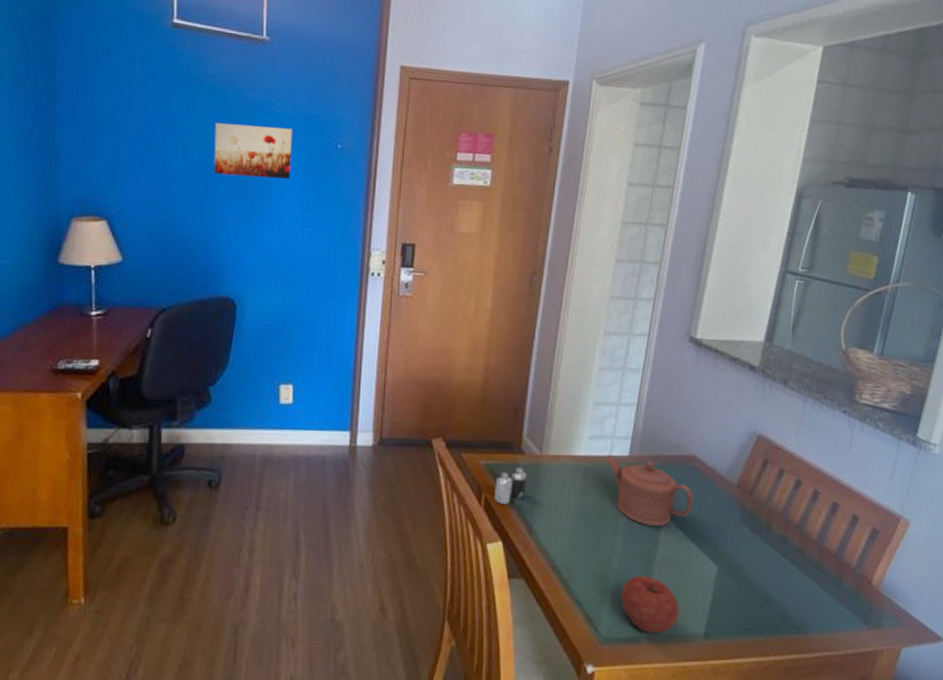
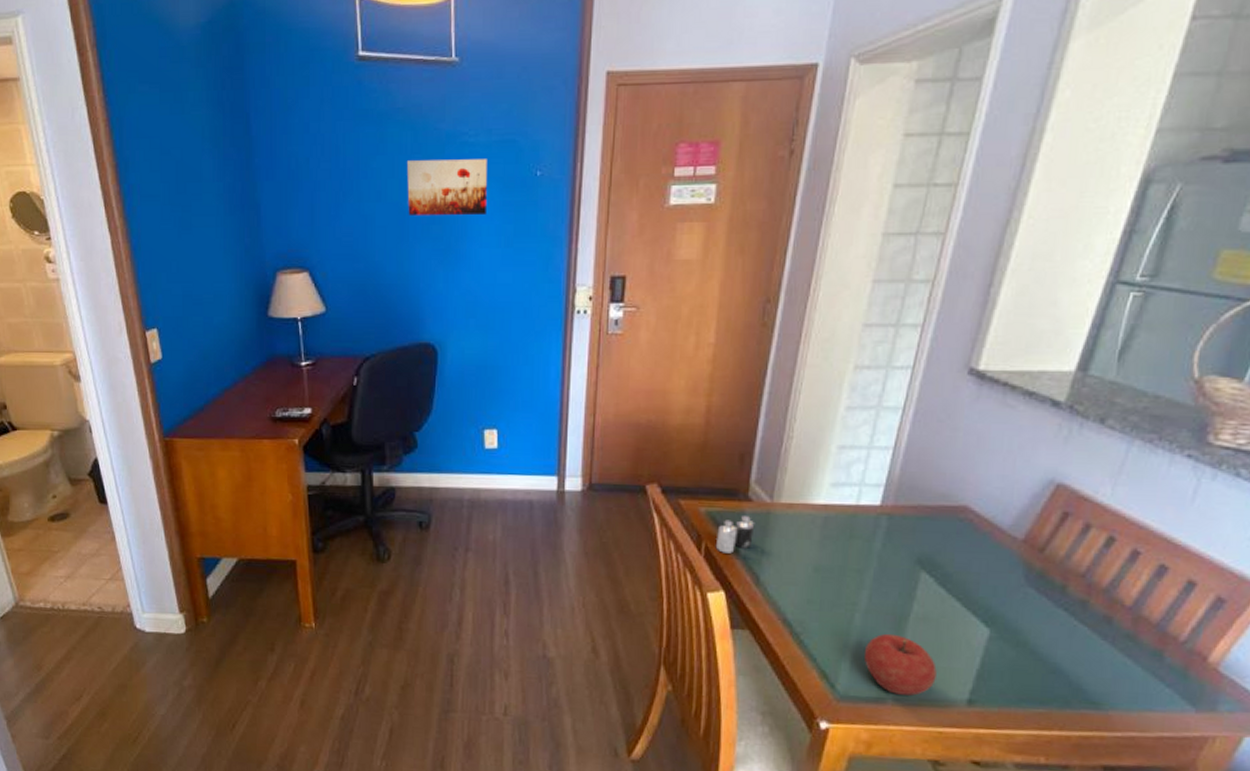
teapot: present [606,455,693,526] -> none [851,504,962,583]

